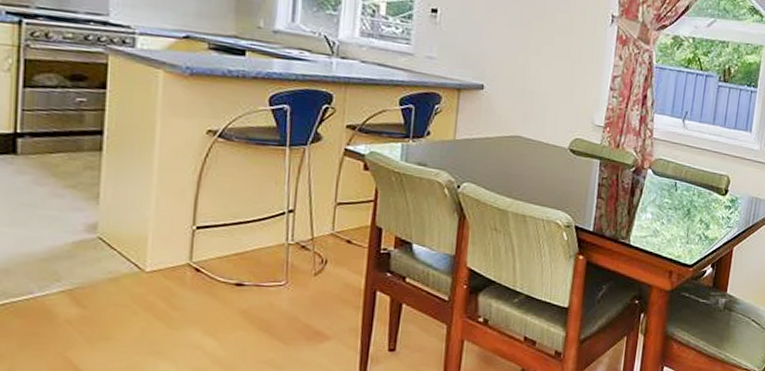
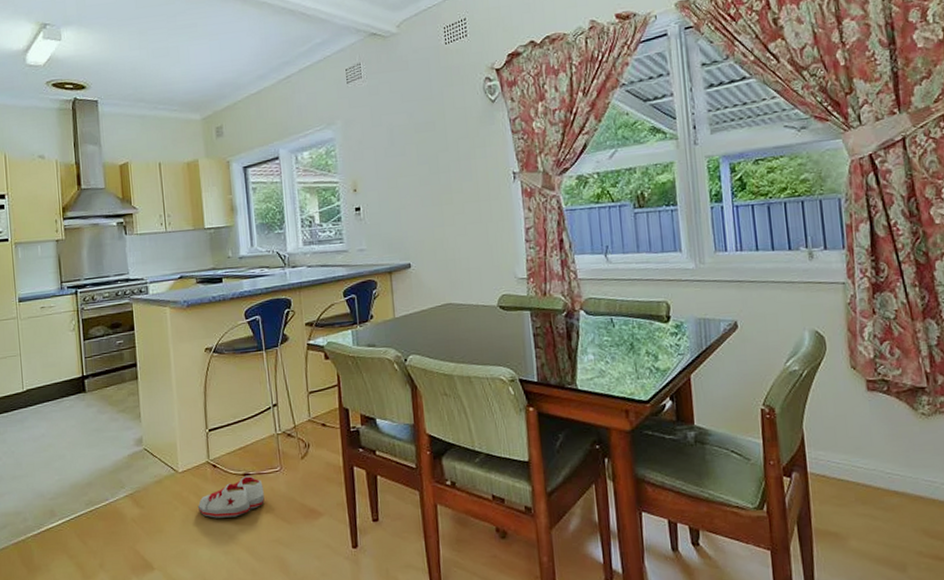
shoe: none [165,285,260,331] -> present [197,475,265,518]

